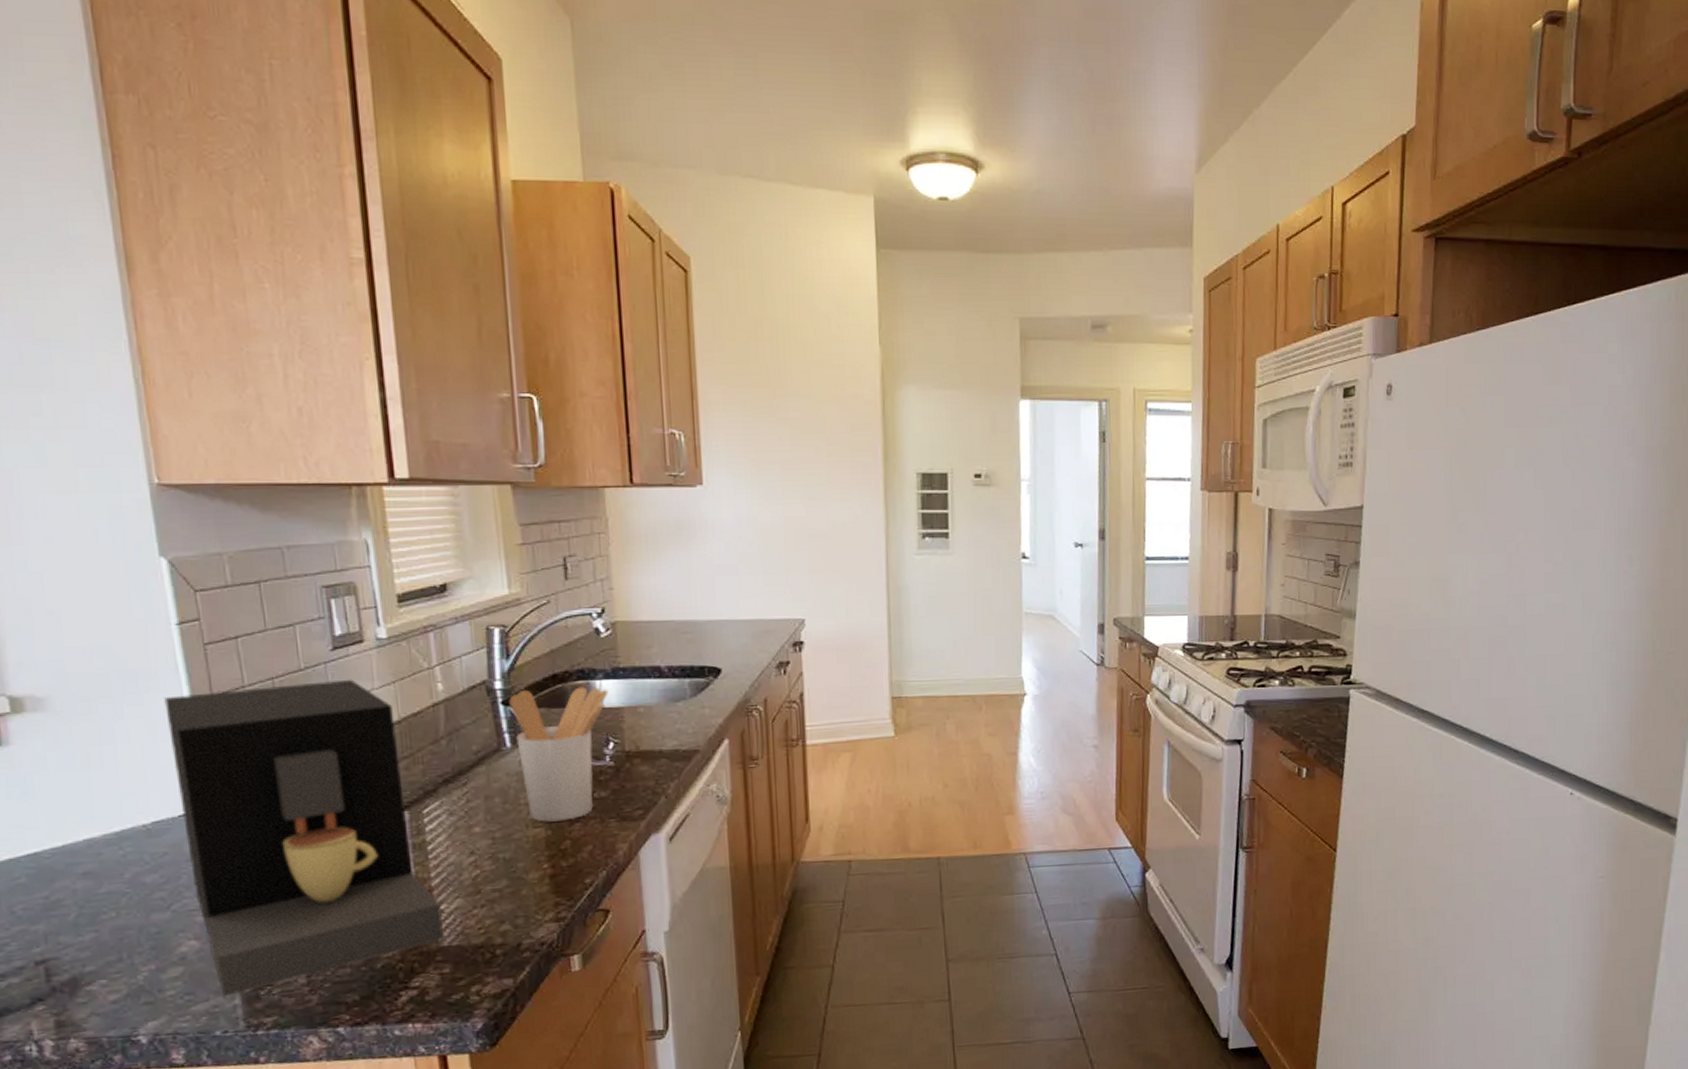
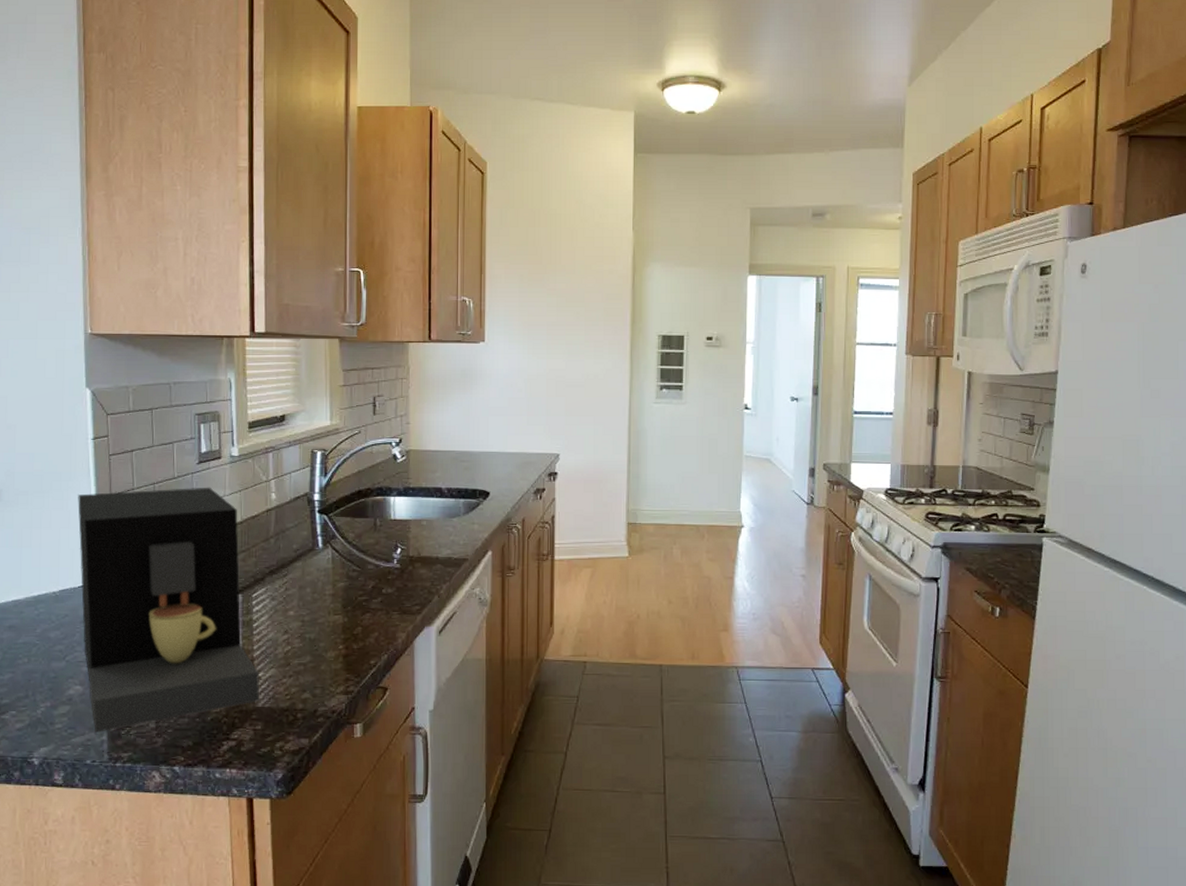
utensil holder: present [509,687,609,822] -> none [324,501,400,611]

